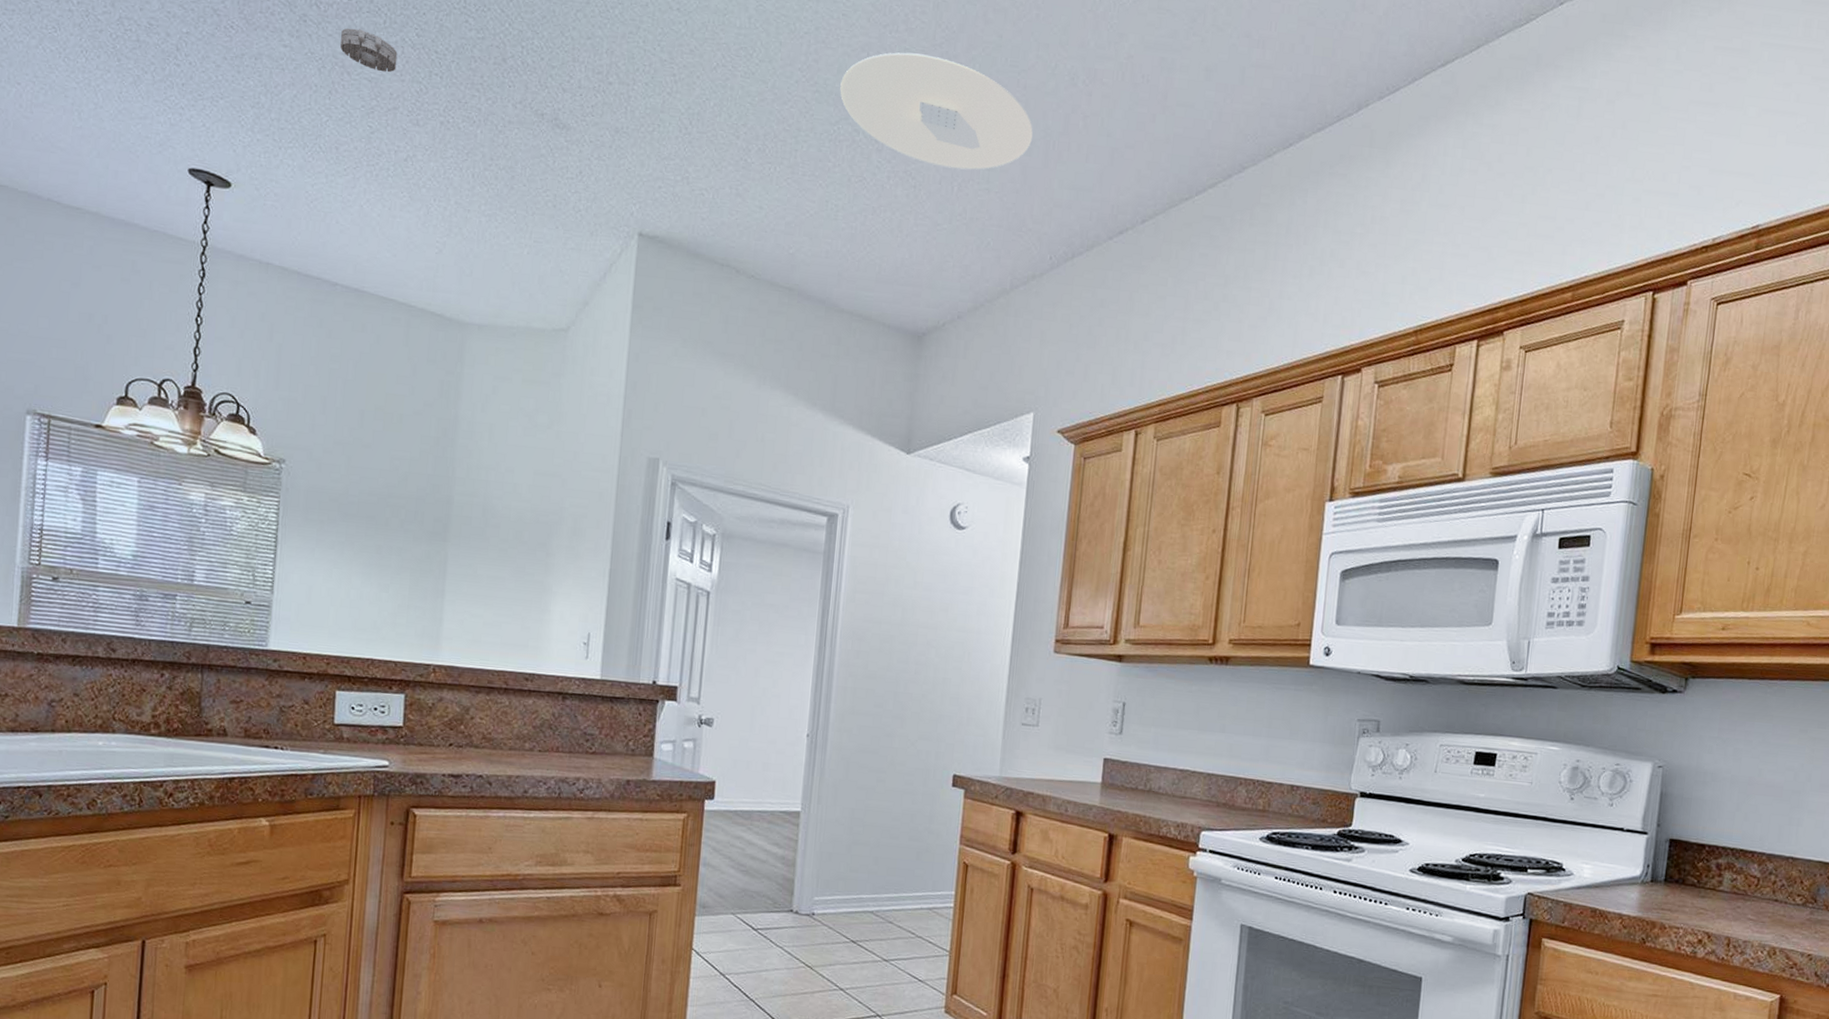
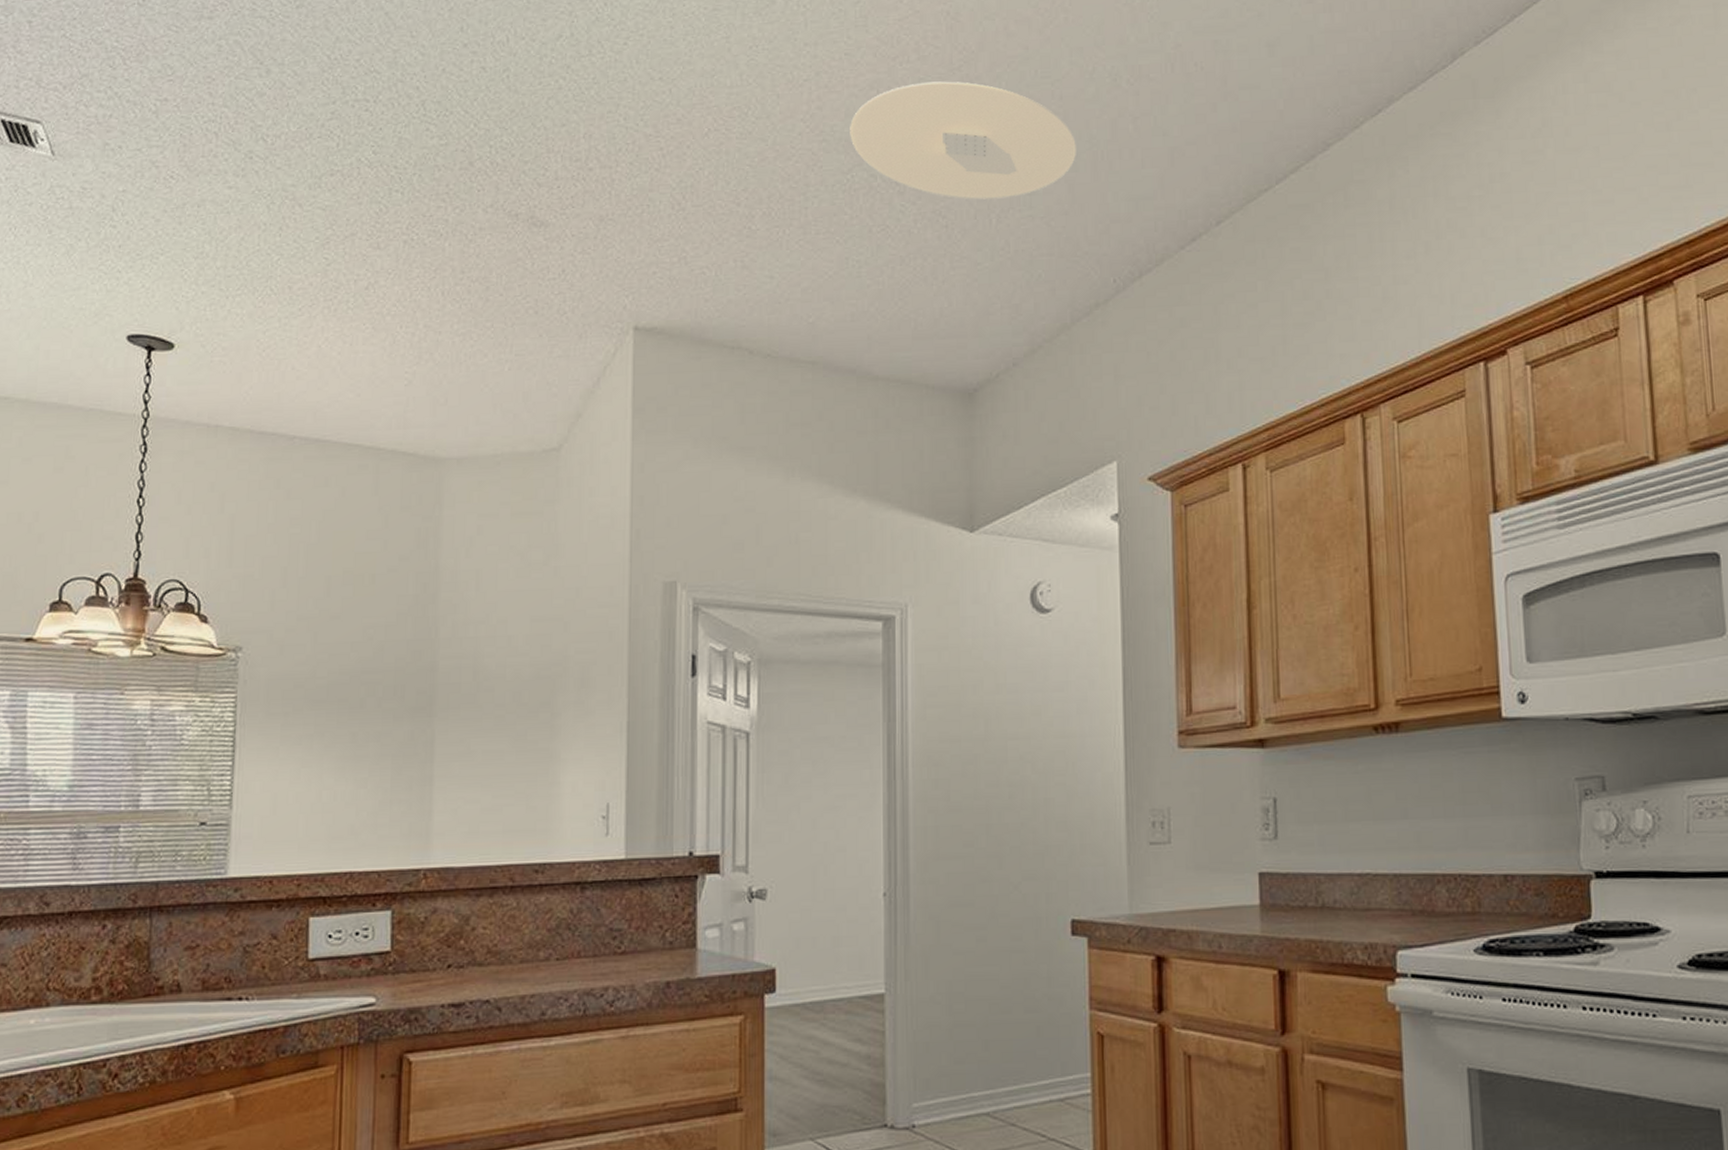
smoke detector: present [340,28,398,73] -> none [290,156,353,198]

